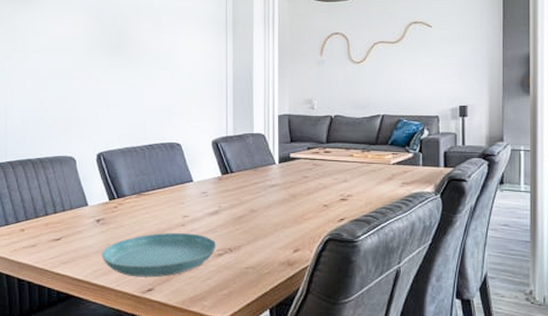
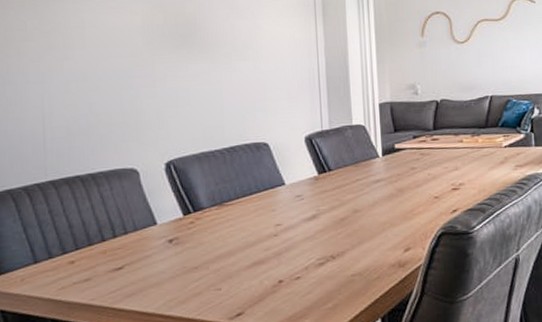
saucer: present [101,233,216,278] -> none [176,243,316,302]

